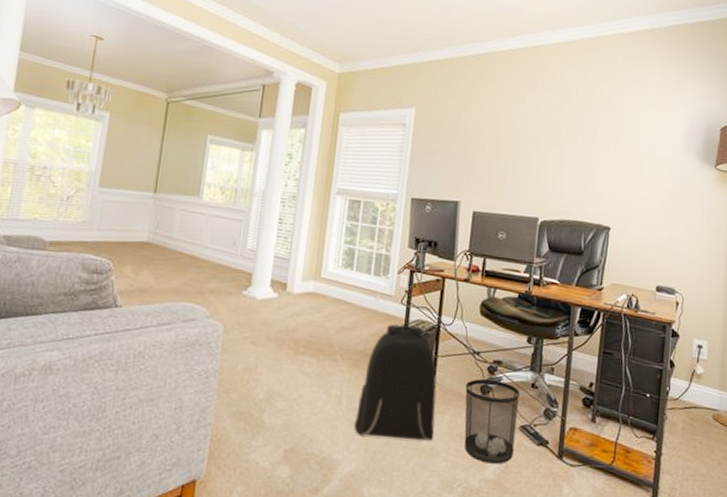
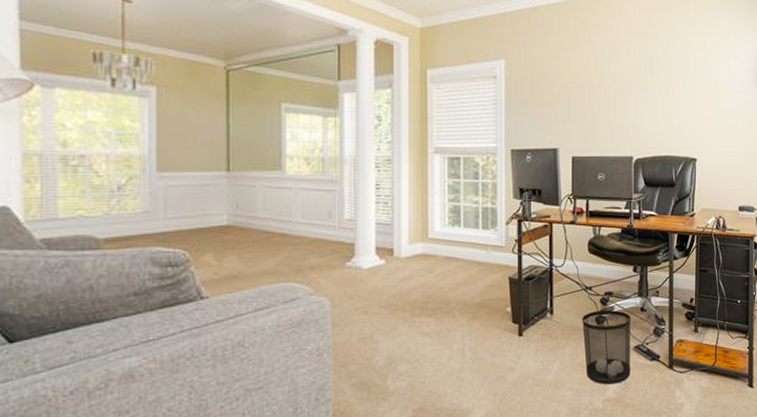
backpack: present [353,324,437,441] -> none [479,272,557,382]

